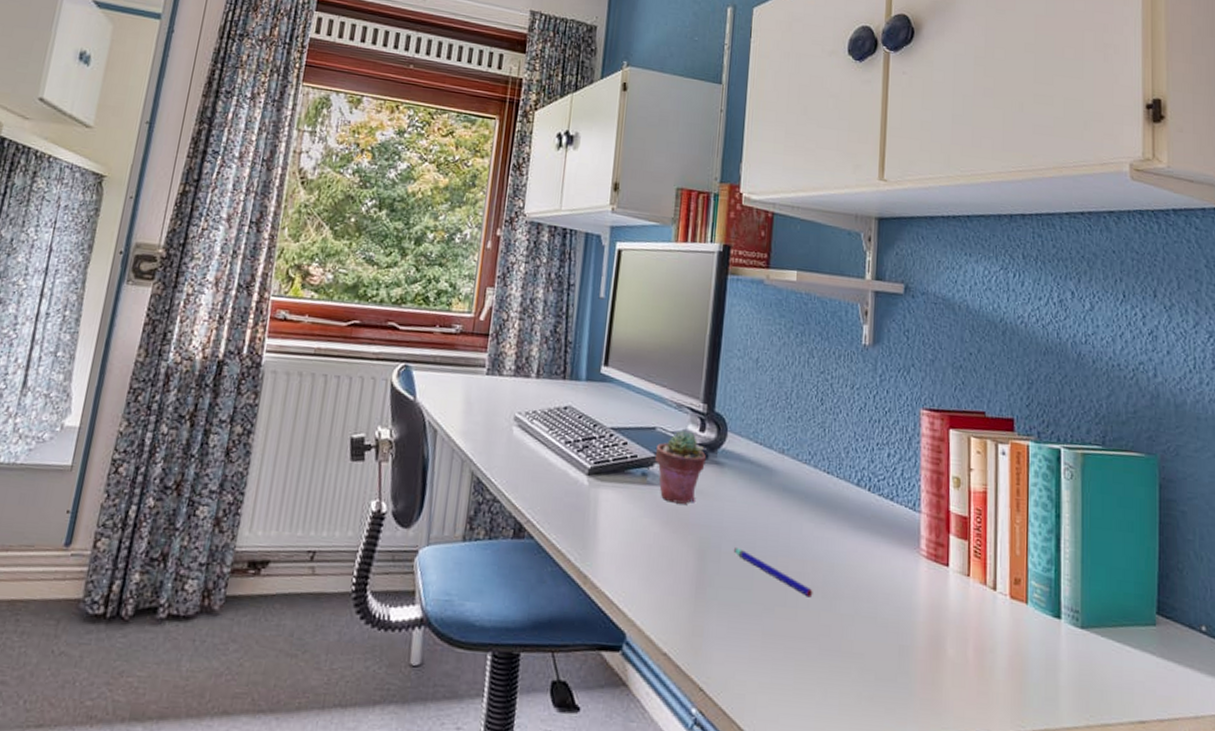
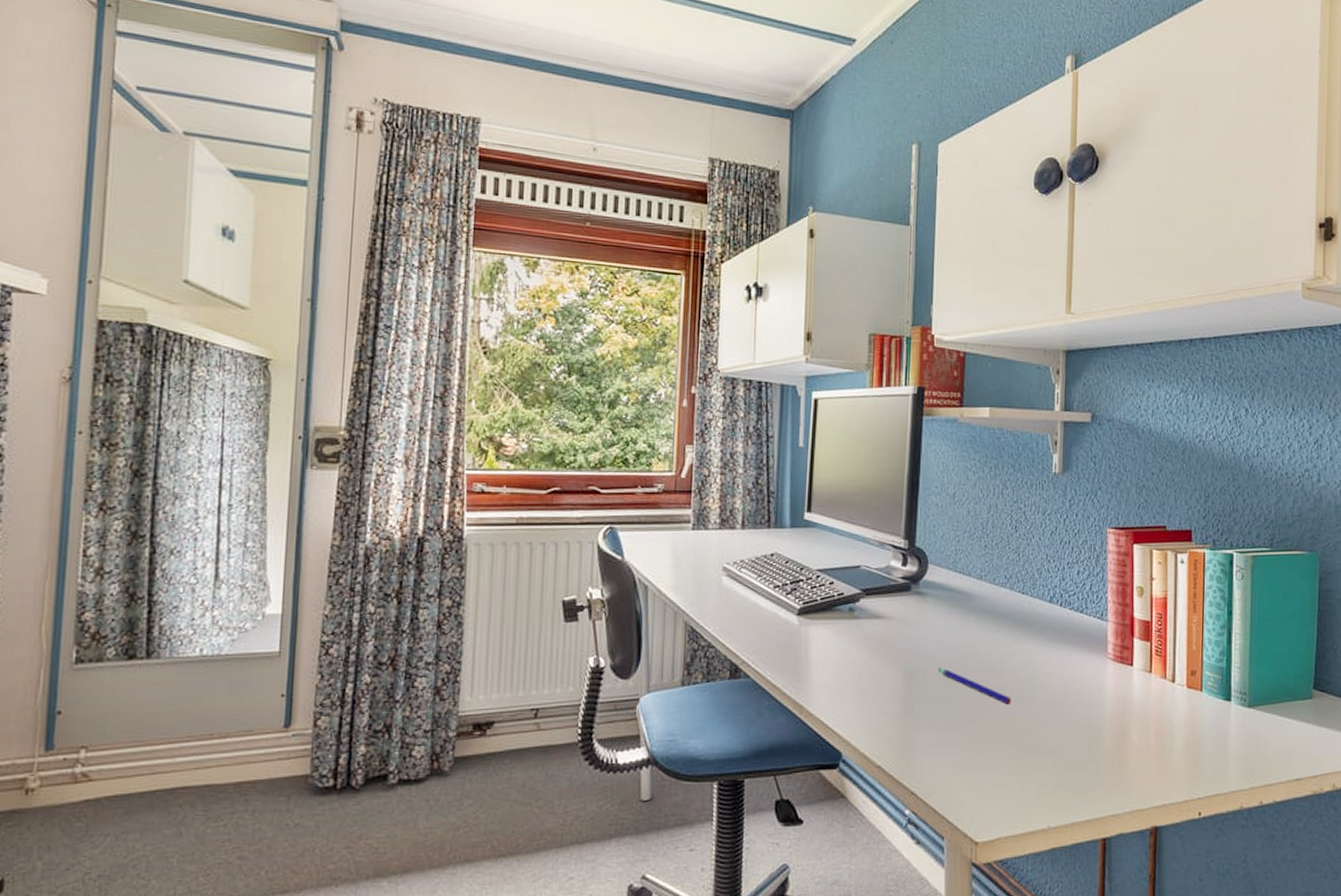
potted succulent: present [654,431,706,504] -> none [860,567,909,633]

